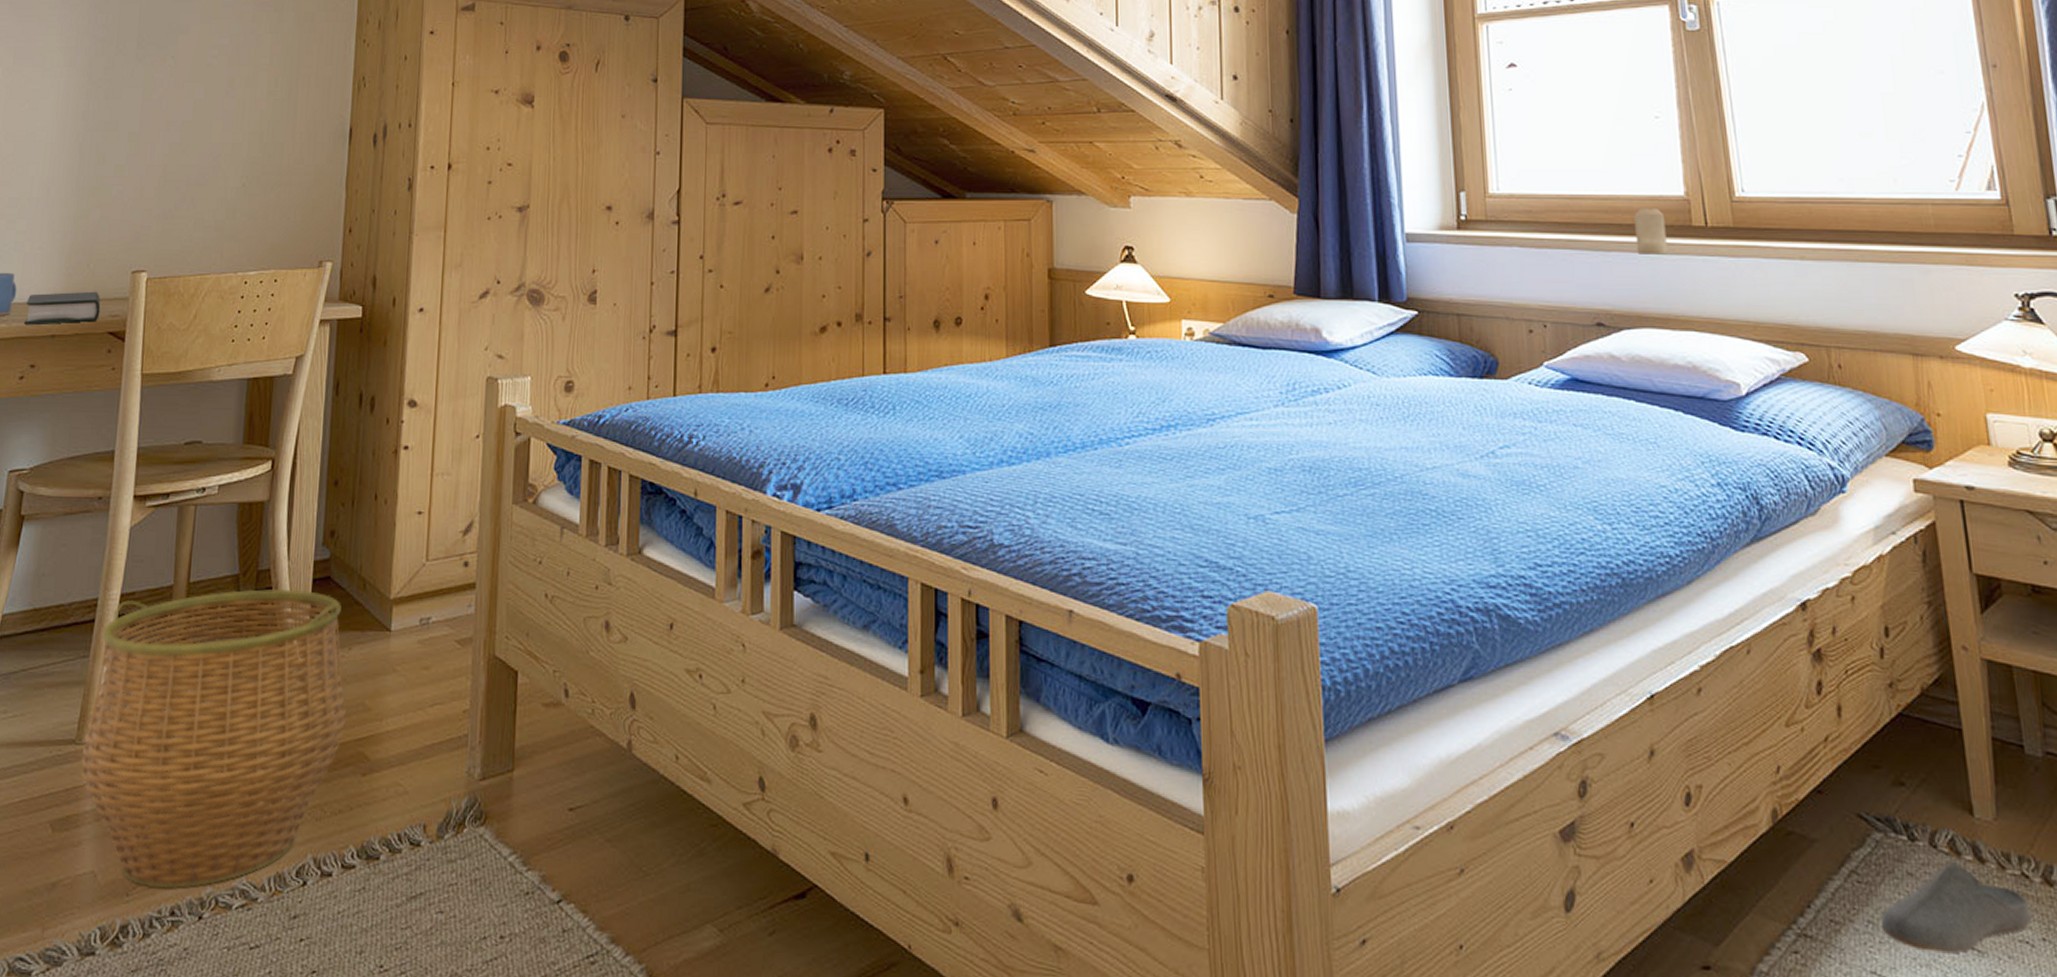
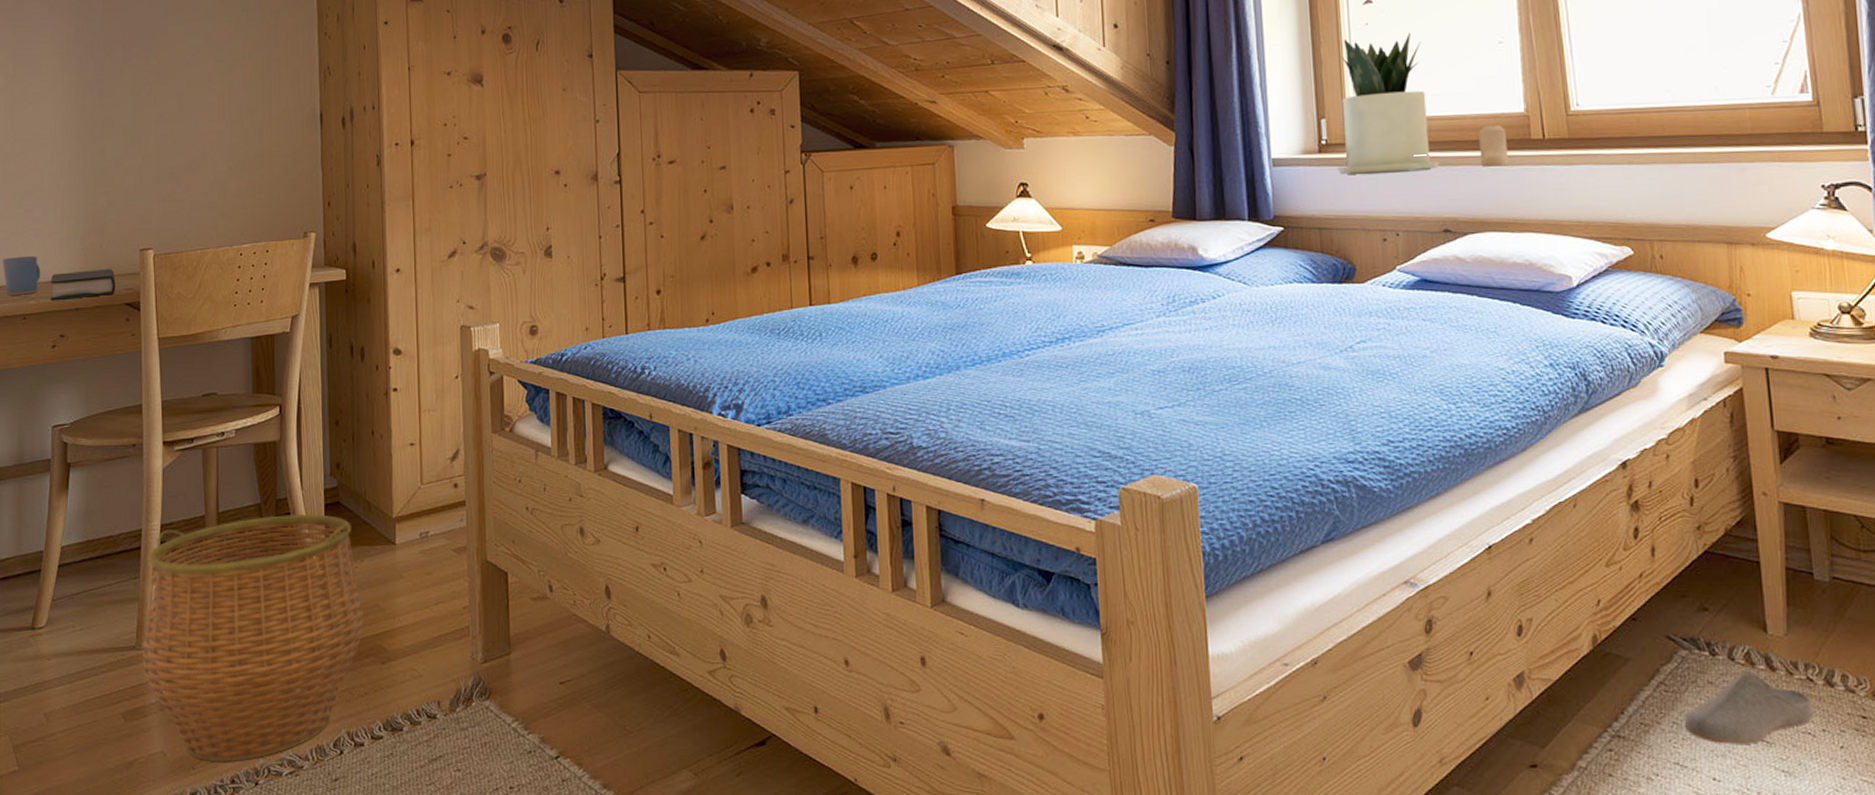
planter: none [1478,101,1592,257] -> present [1337,32,1440,176]

